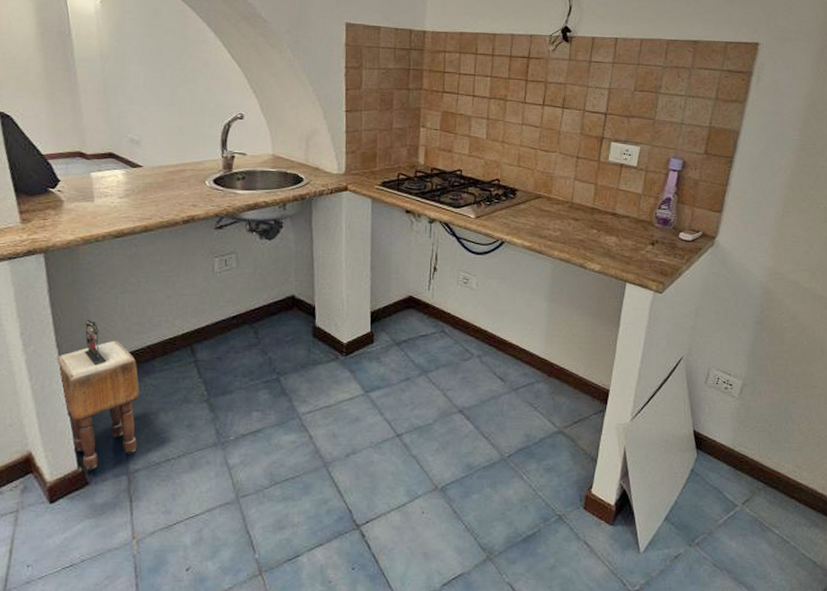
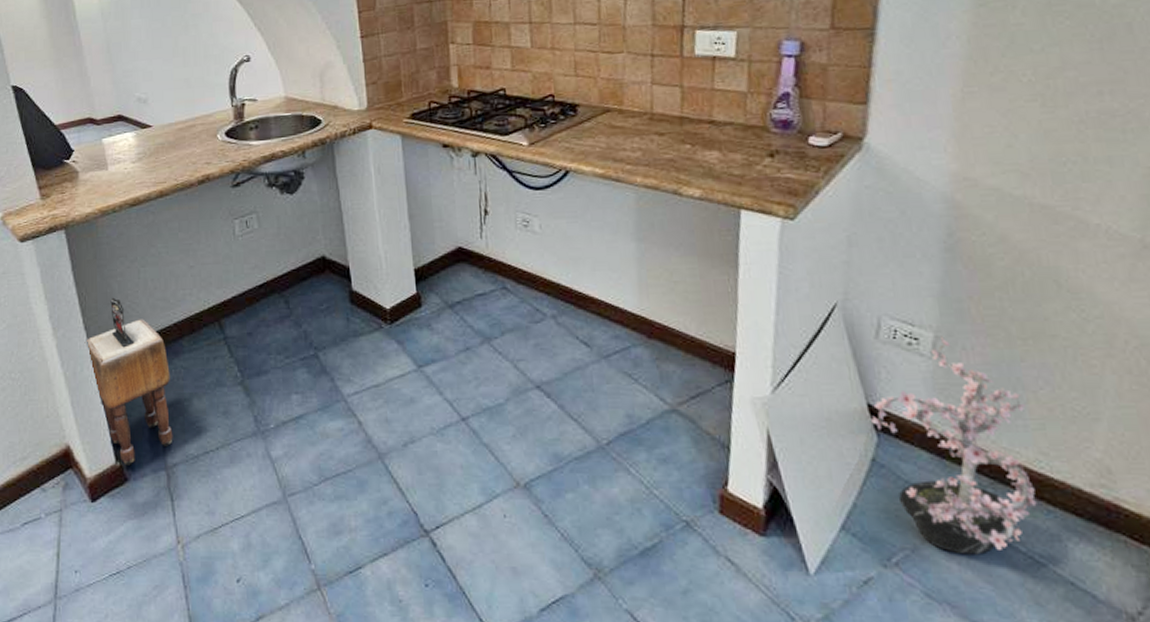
potted plant: none [695,383,792,536] -> present [871,336,1037,555]

